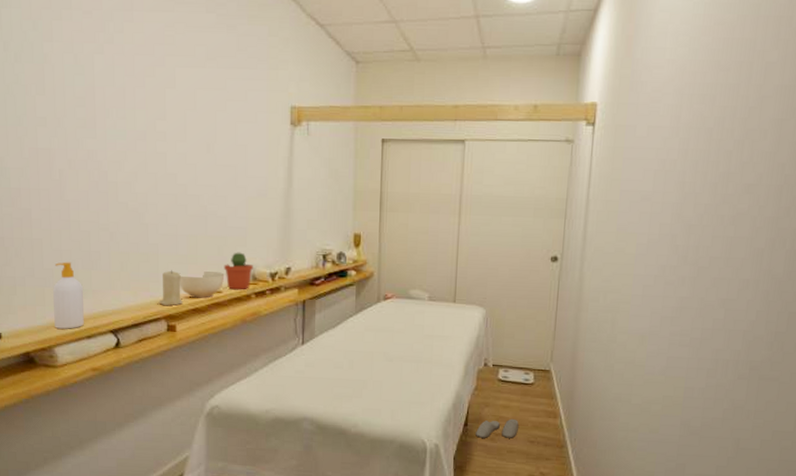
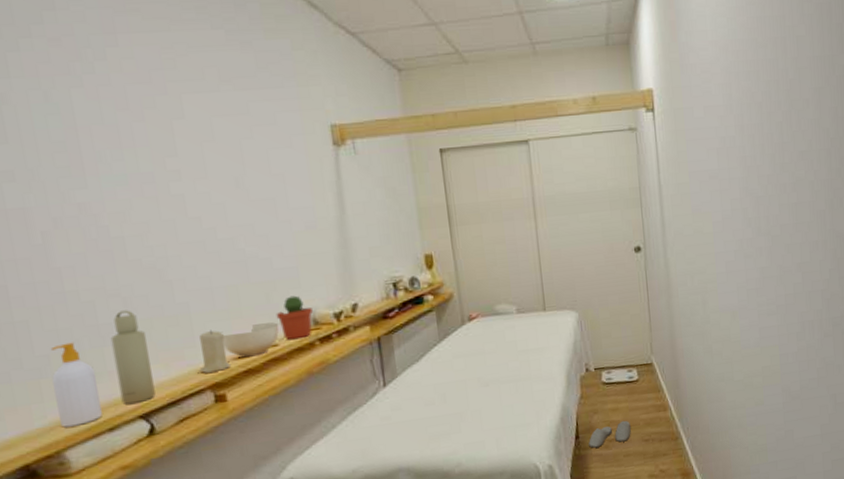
bottle: none [97,242,124,320] -> present [110,310,156,404]

